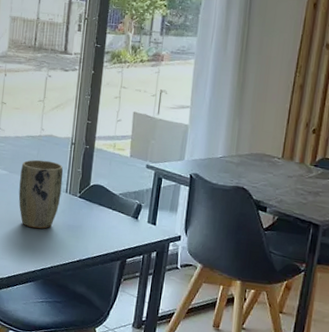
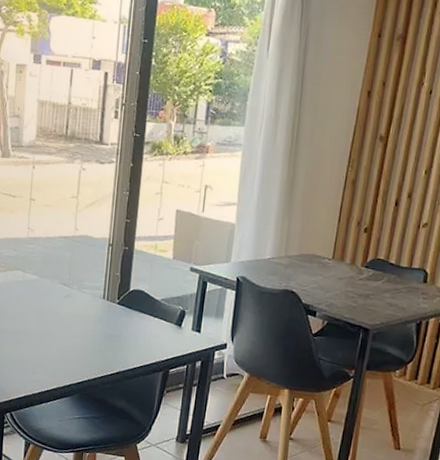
plant pot: present [18,159,64,229] -> none [51,263,100,339]

